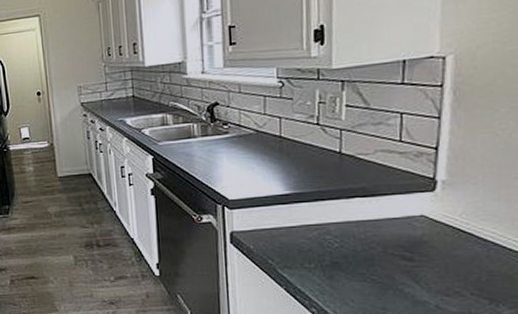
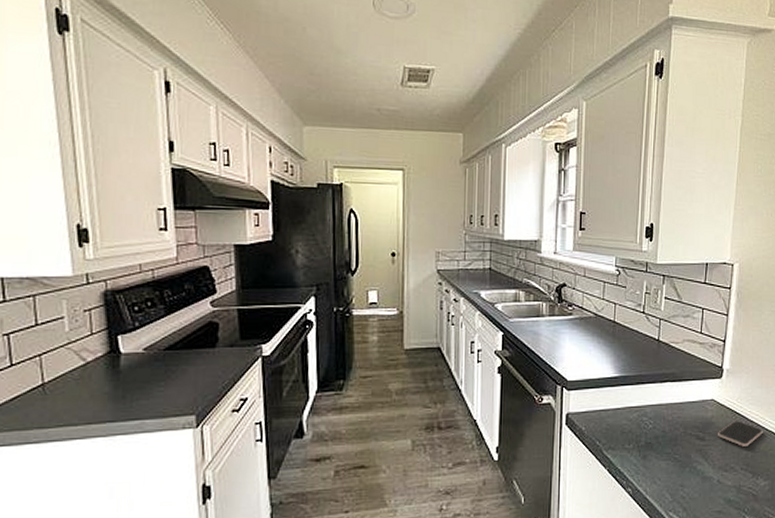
smartphone: none [433,239,504,269] -> present [718,421,763,446]

